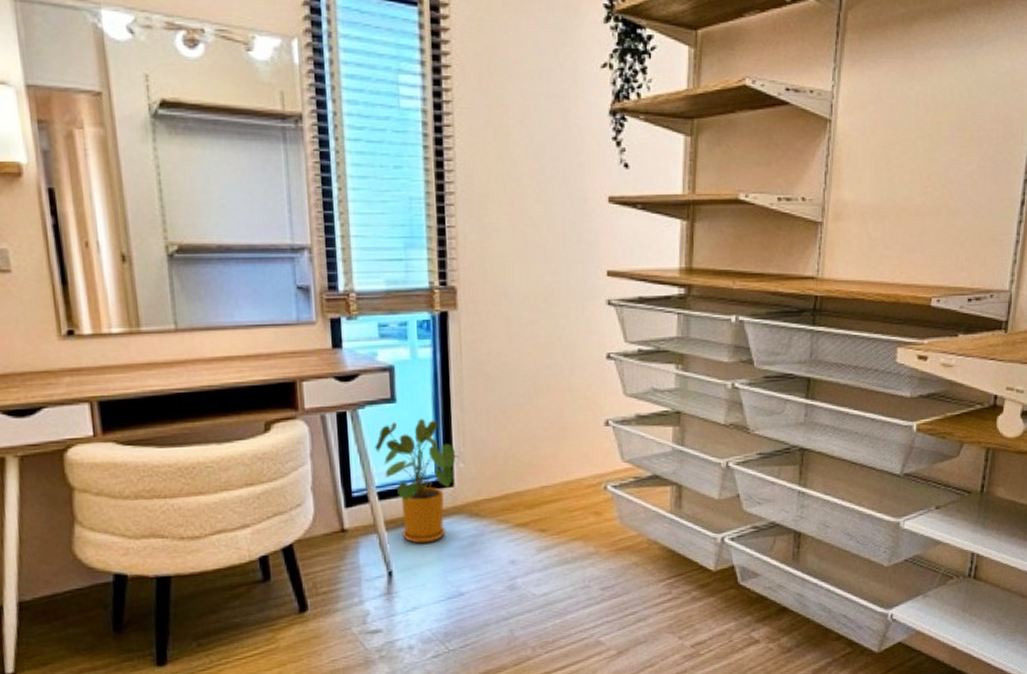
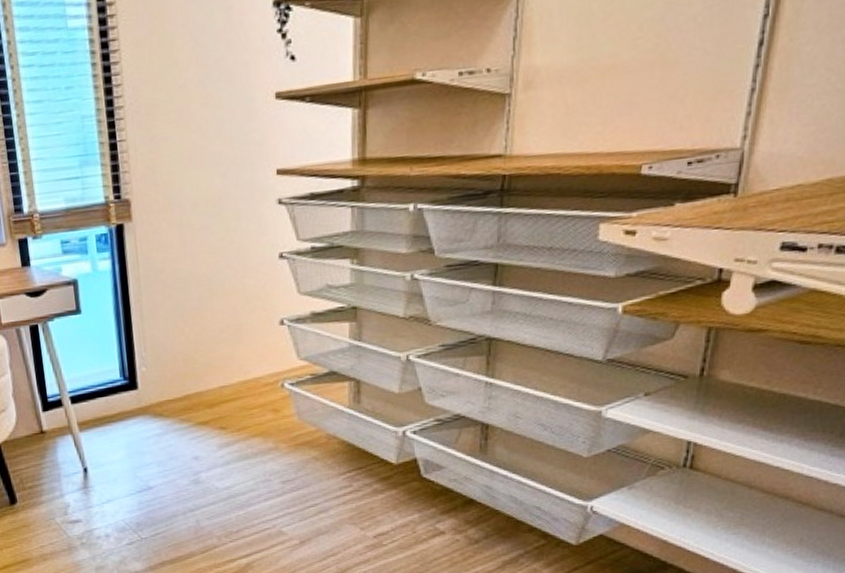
house plant: present [375,419,460,544] -> none [65,327,143,443]

